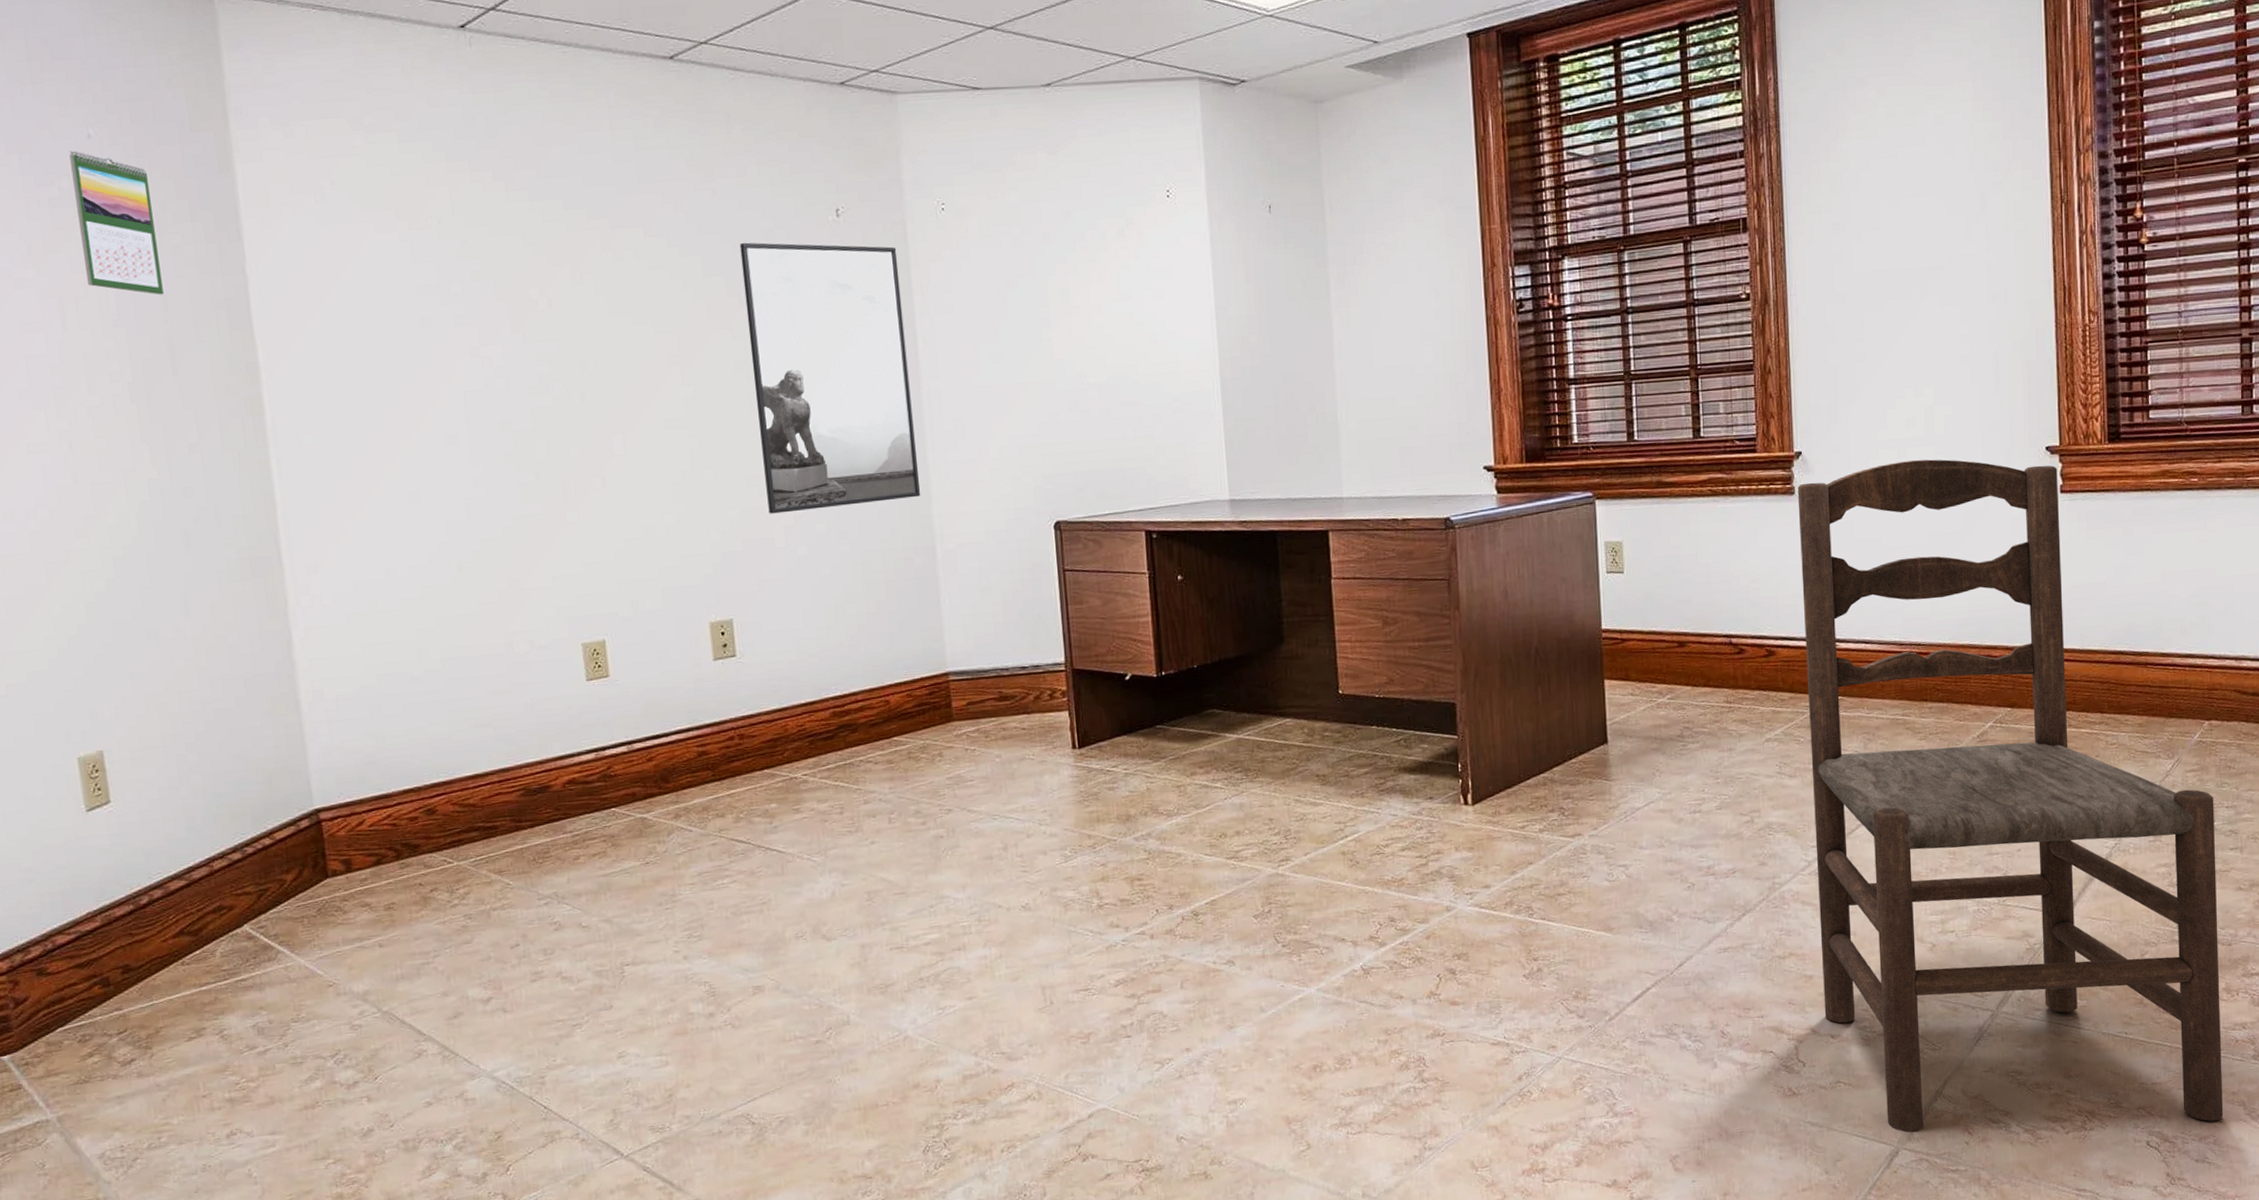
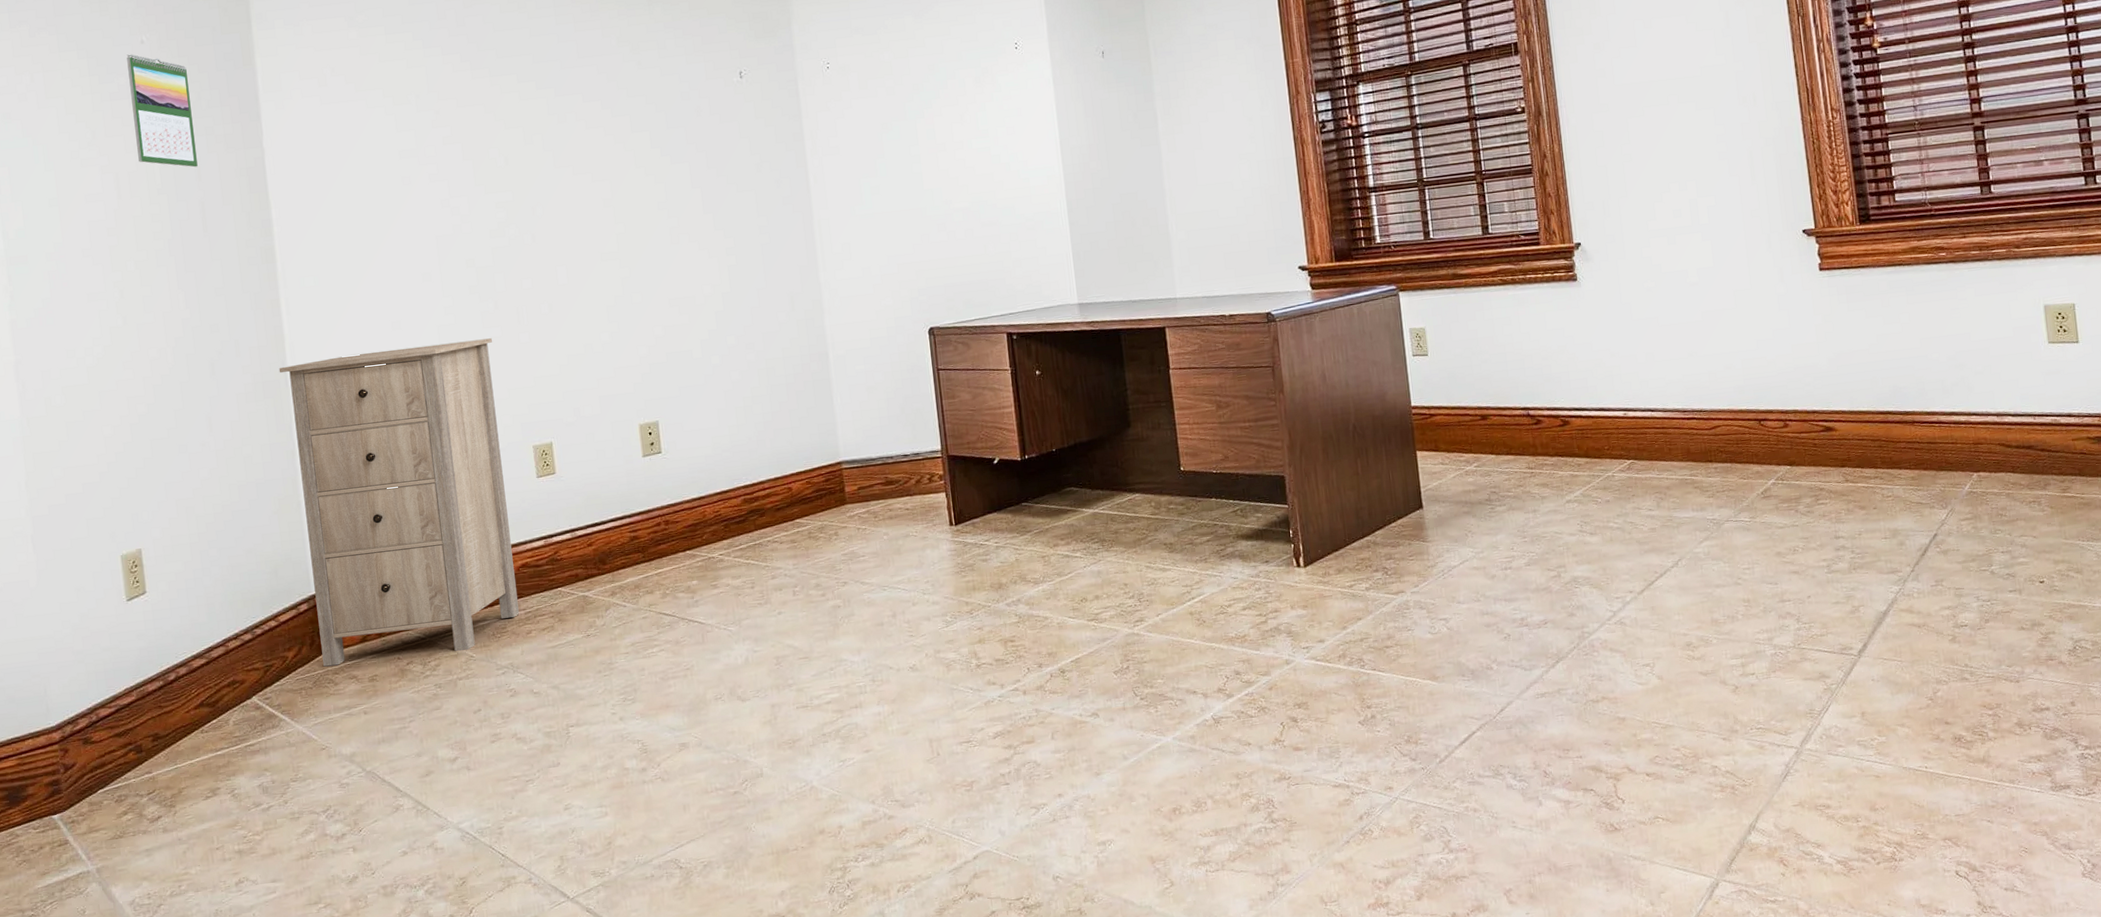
storage cabinet: none [269,515,565,892] -> present [278,338,519,667]
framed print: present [739,242,921,514] -> none [660,101,815,330]
dining chair: present [1797,459,2224,1133] -> none [1579,244,2028,865]

